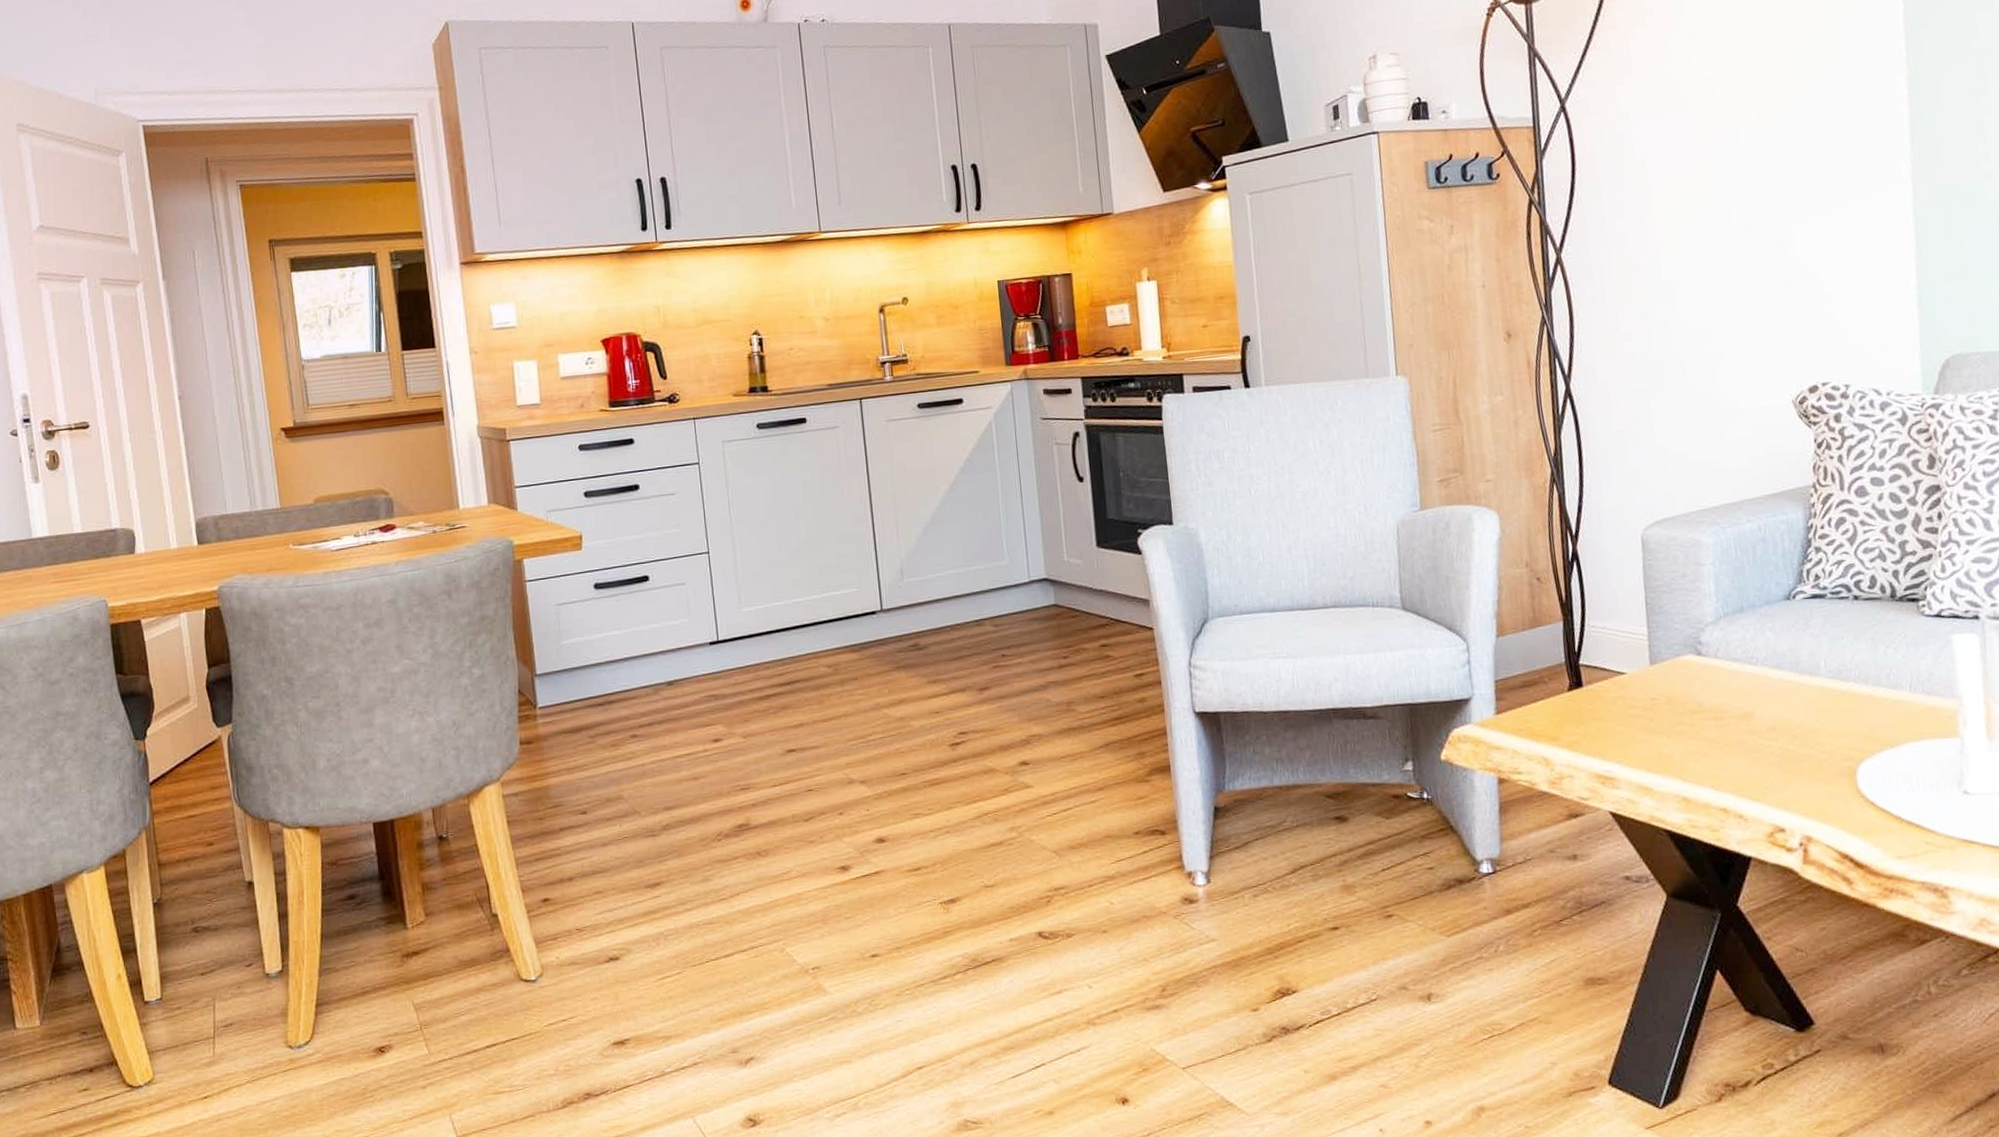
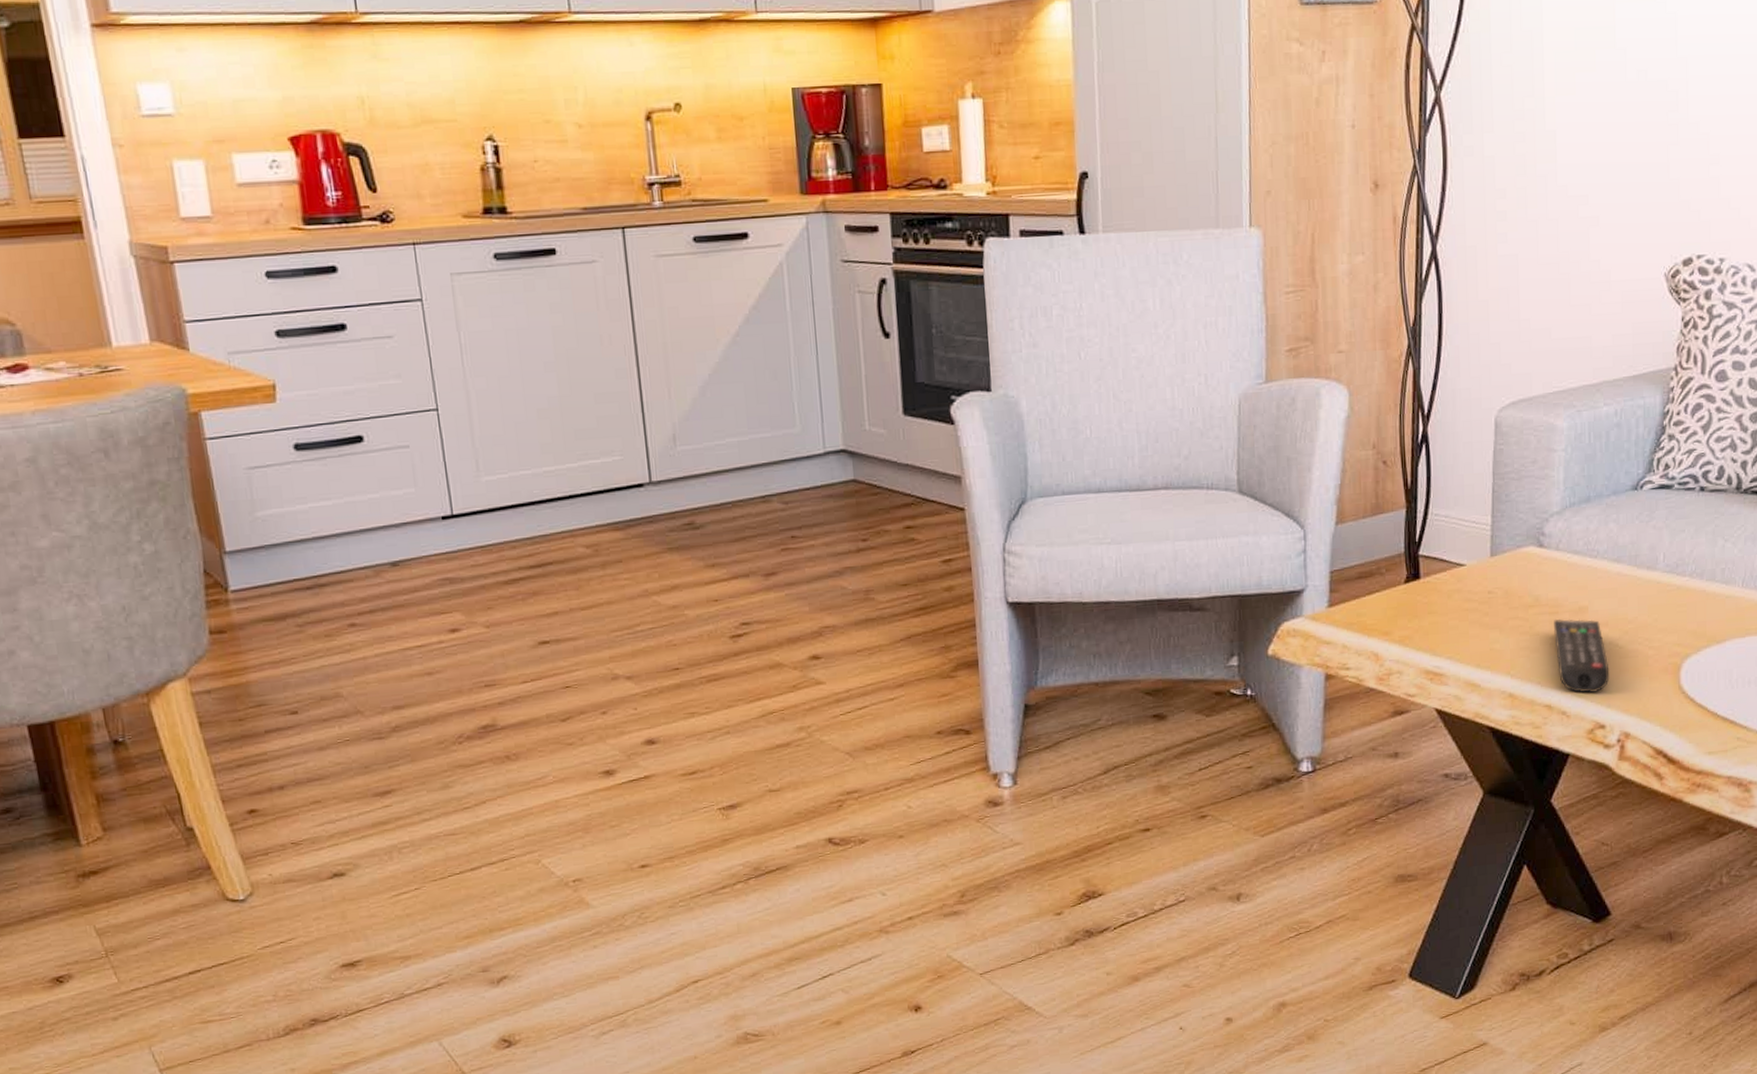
remote control: none [1720,724,1784,797] -> present [1554,619,1610,693]

